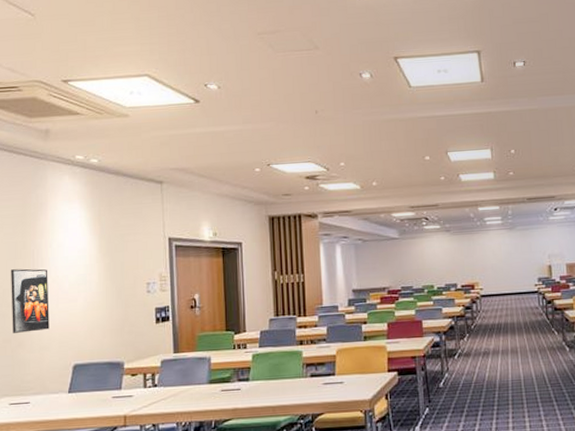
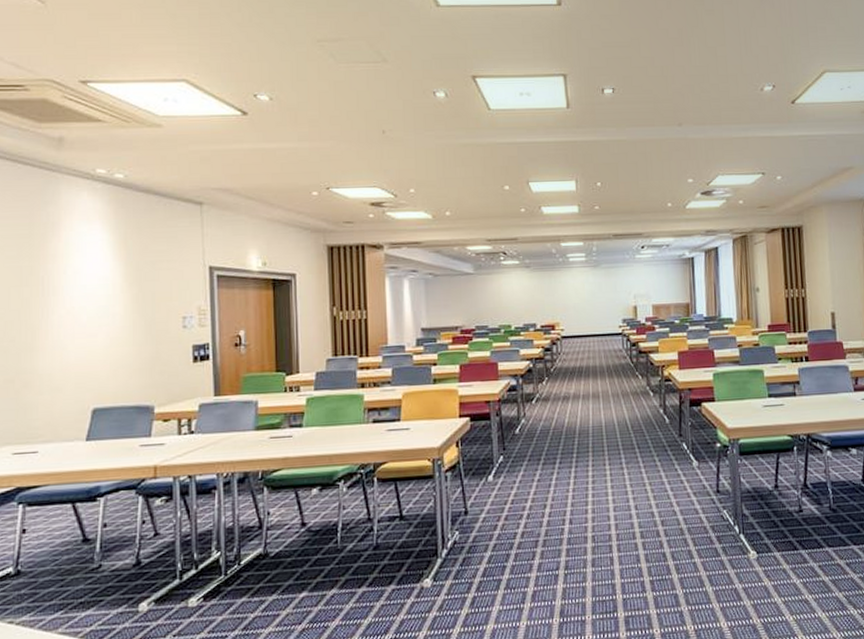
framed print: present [11,269,49,333] -> none [14,298,63,372]

